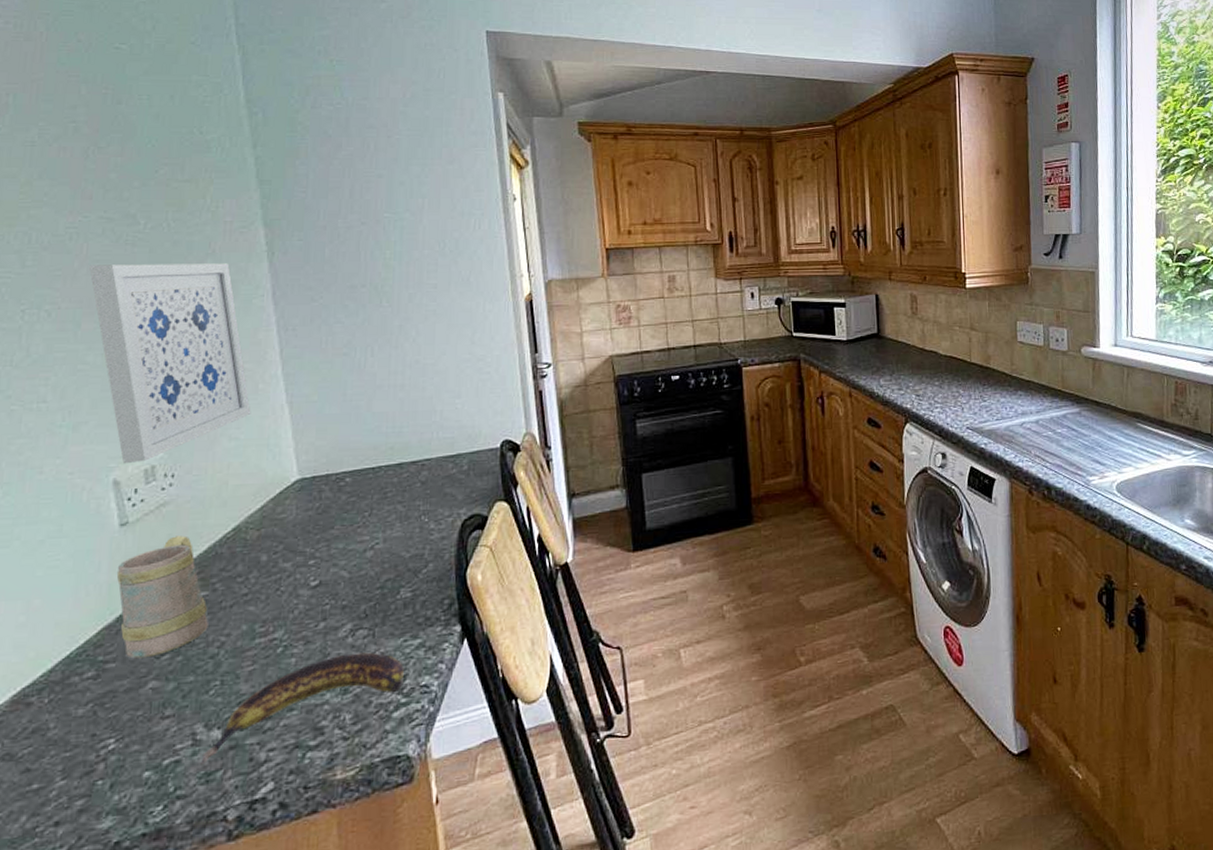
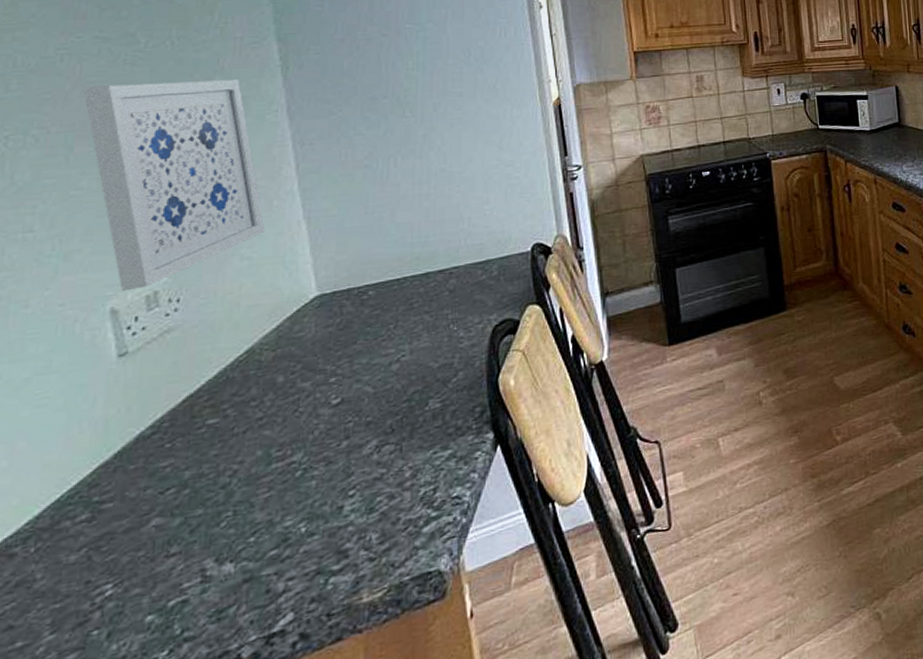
mug: present [116,535,209,659] -> none [114,362,219,496]
banana: present [200,652,404,765] -> none [211,467,434,603]

